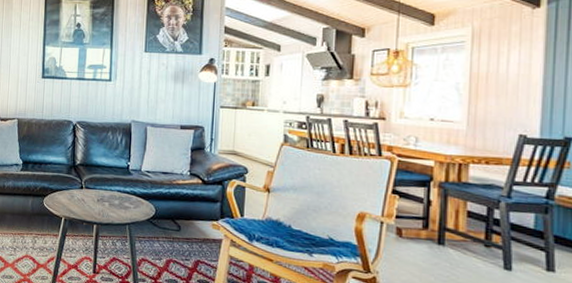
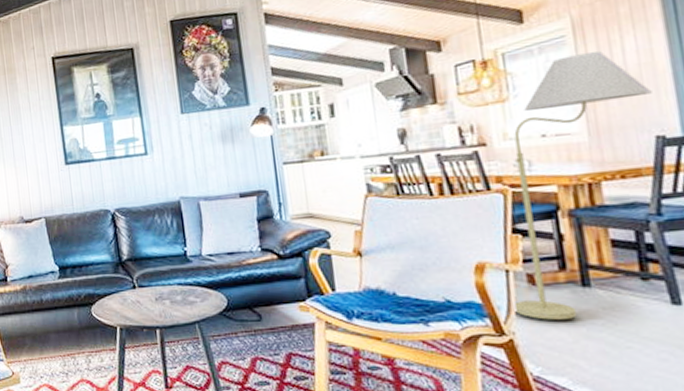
floor lamp: none [380,58,524,268] -> present [512,51,652,320]

